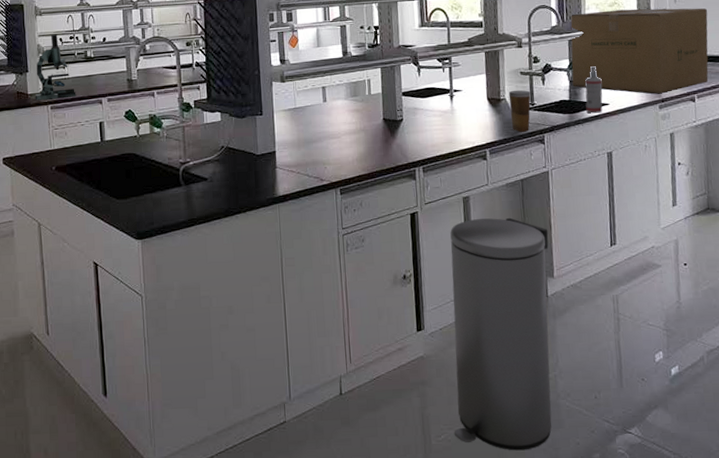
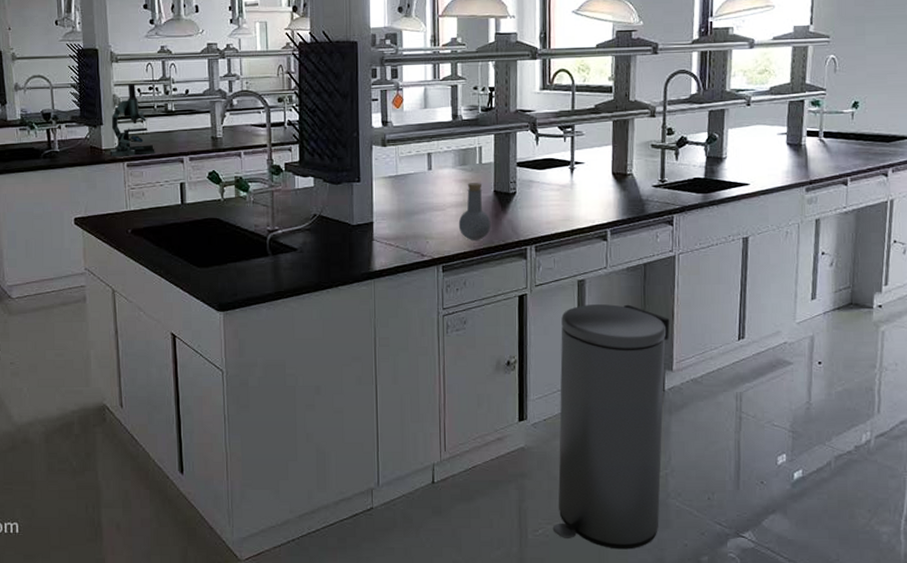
flask: none [352,112,382,165] -> present [458,183,491,240]
beverage cup: present [508,90,531,133] -> none [636,164,661,213]
box: present [570,8,709,94] -> none [709,77,872,175]
spray bottle: present [585,66,603,114] -> none [722,141,743,194]

